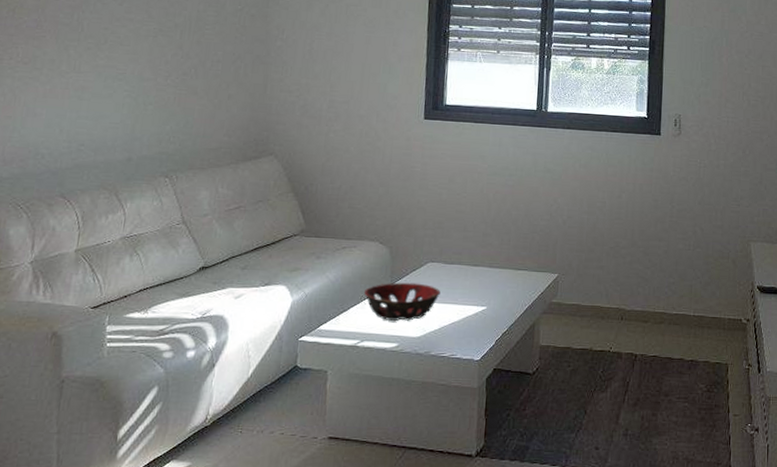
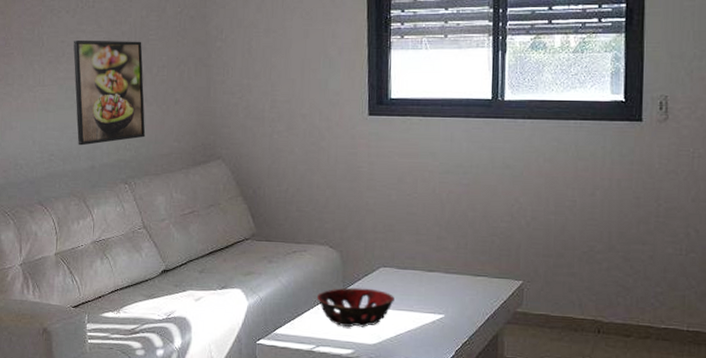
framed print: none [114,29,197,137] -> present [73,41,146,146]

